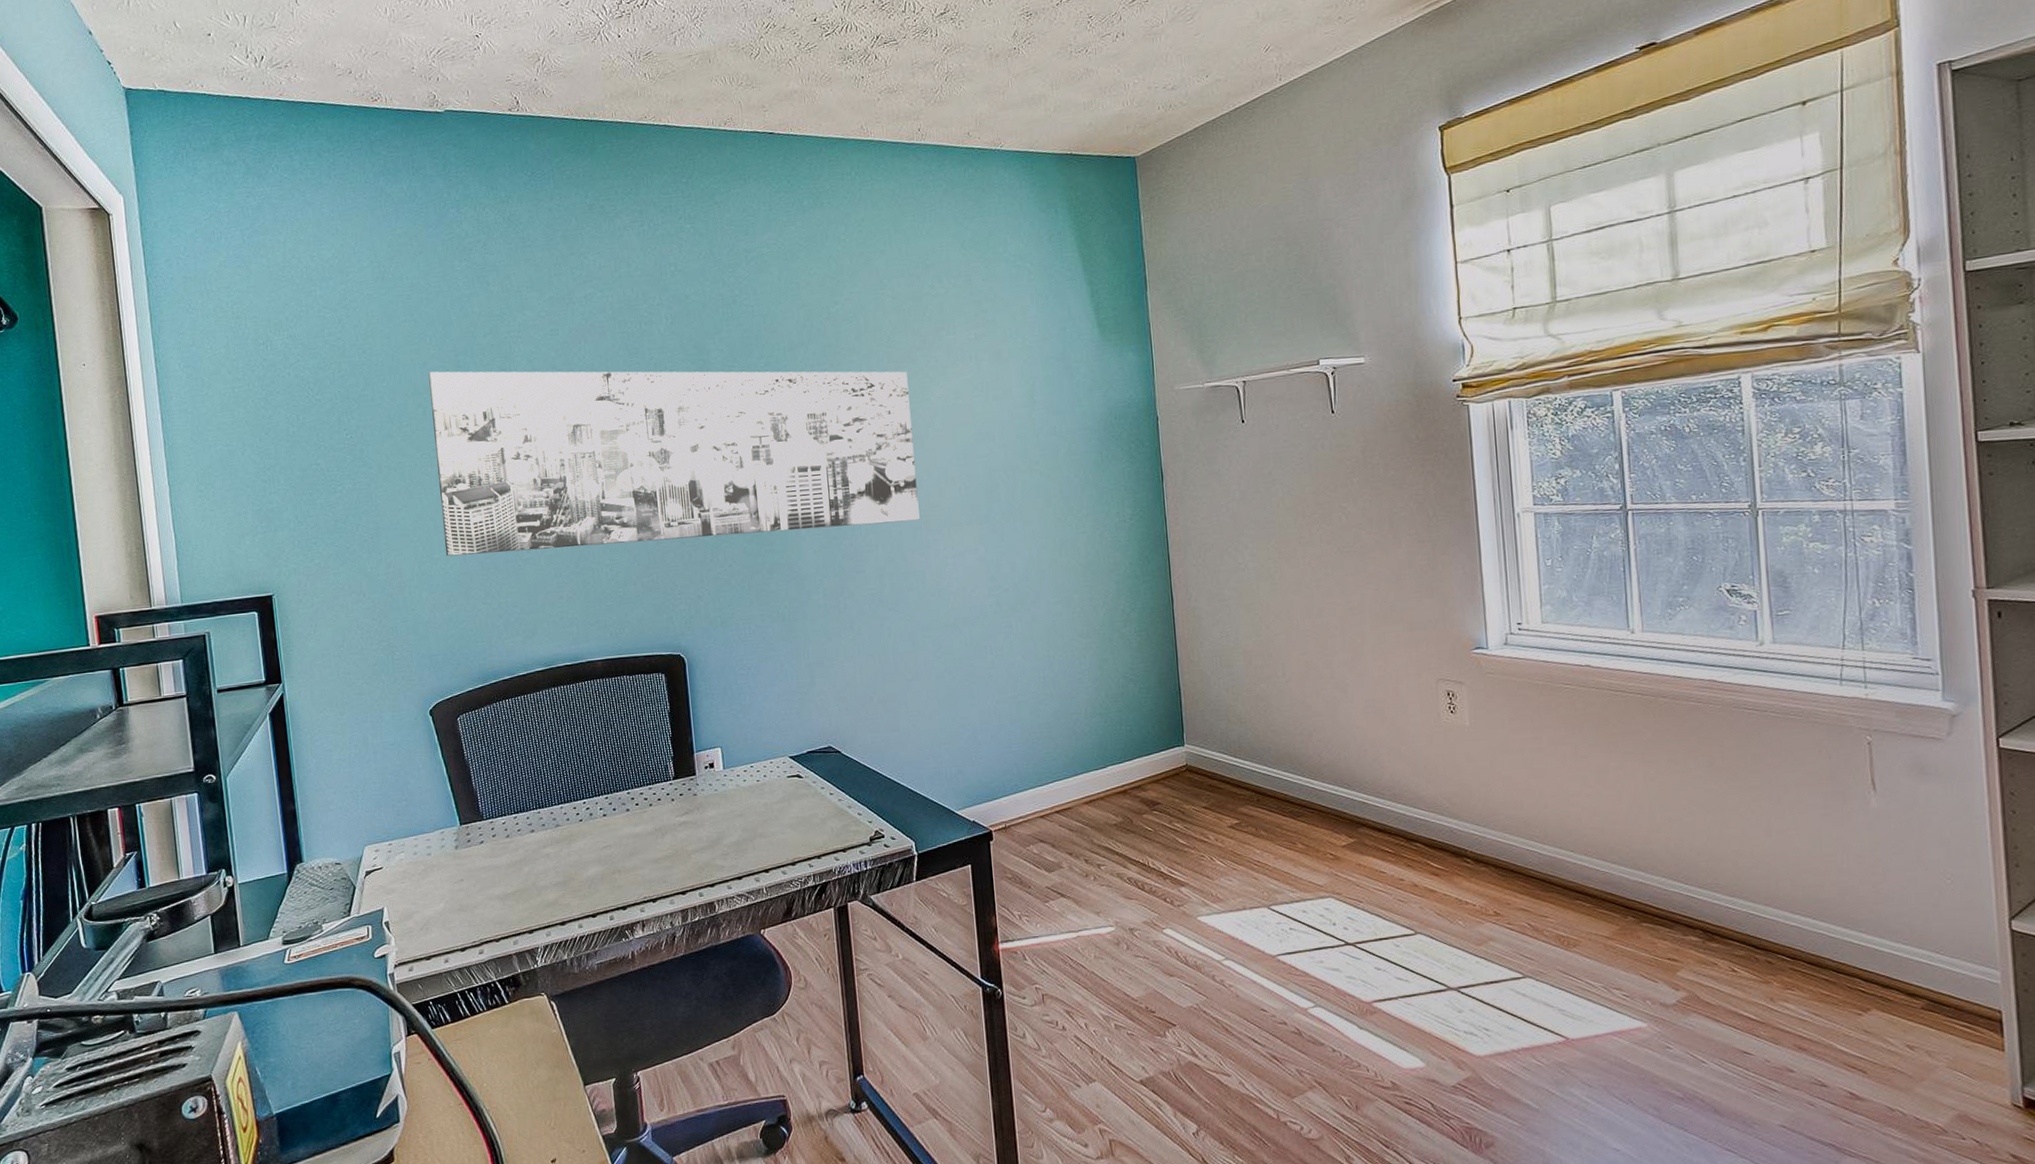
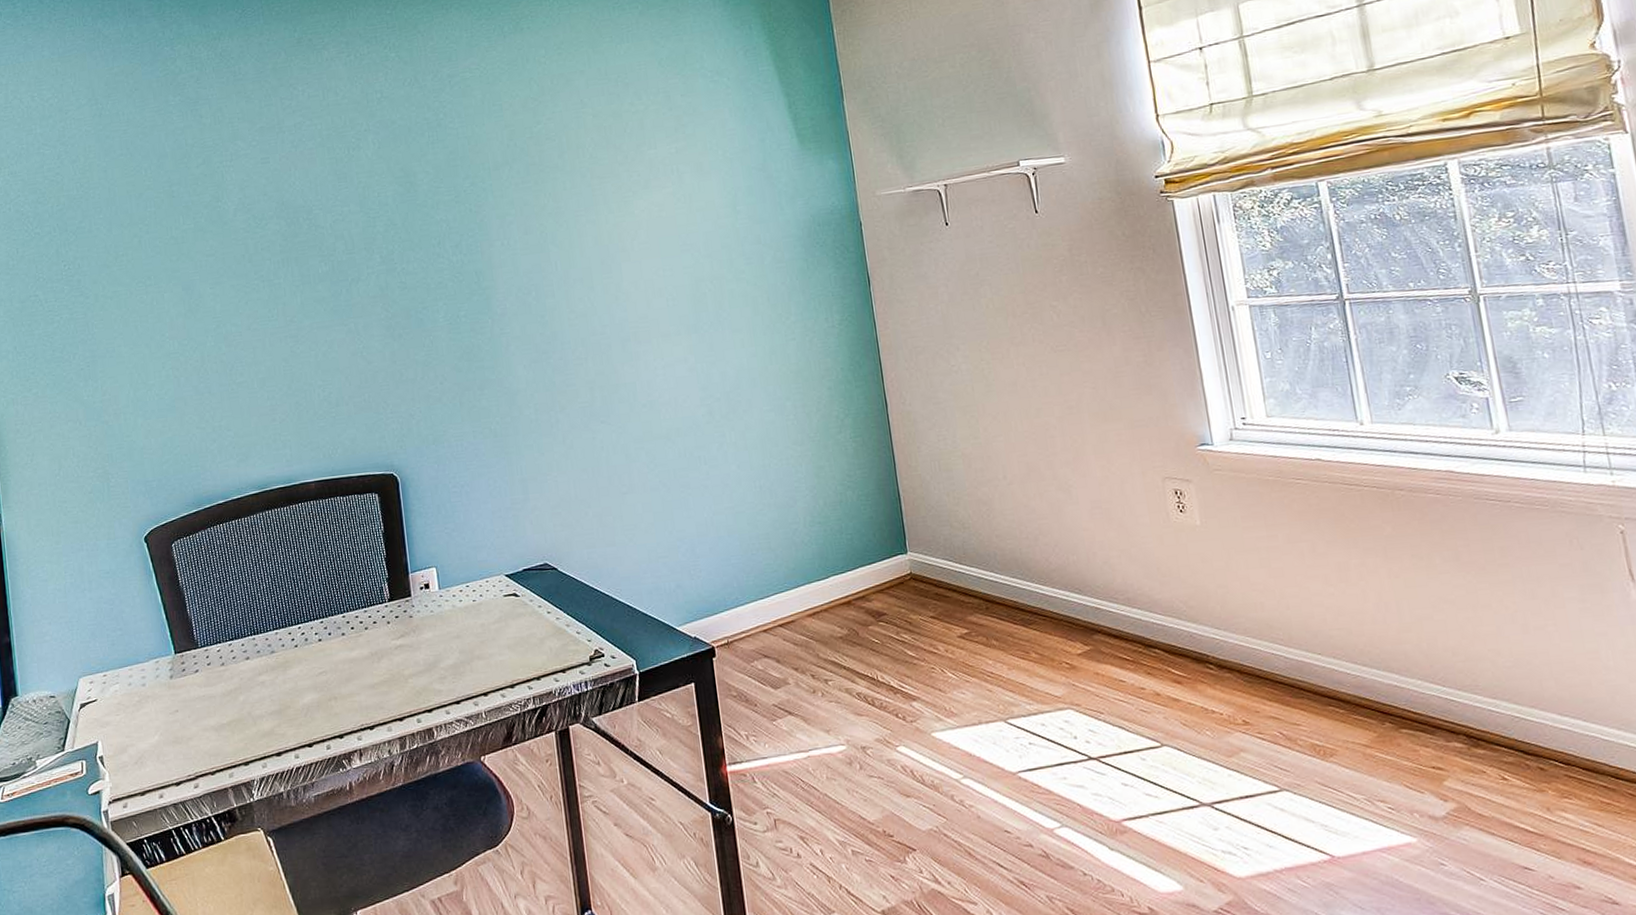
wall art: present [428,371,920,557] -> none [144,186,629,382]

